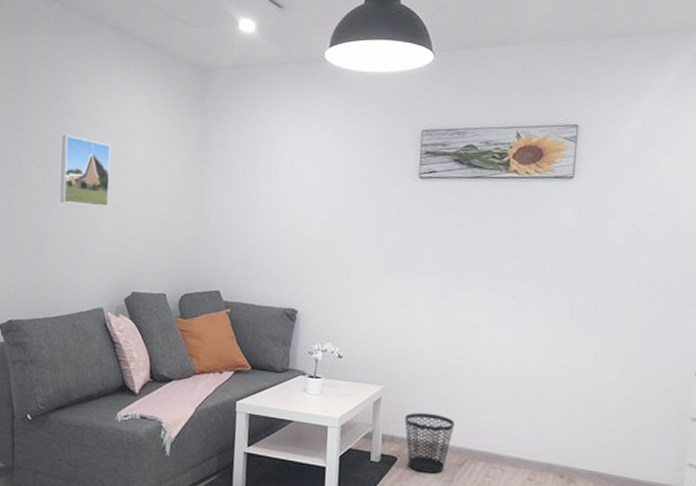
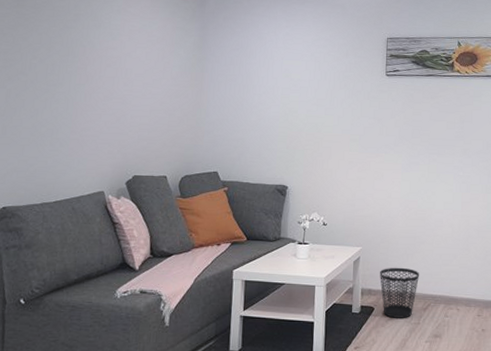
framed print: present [59,135,111,208] -> none [61,33,115,99]

